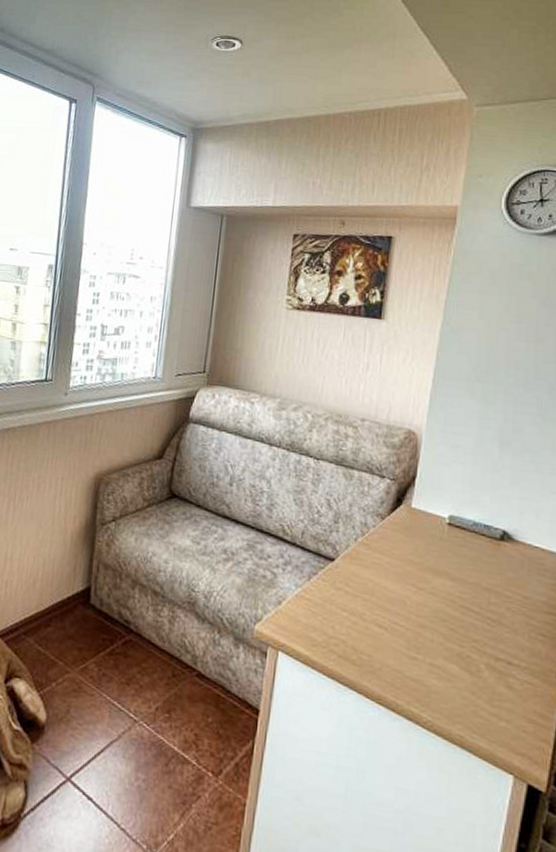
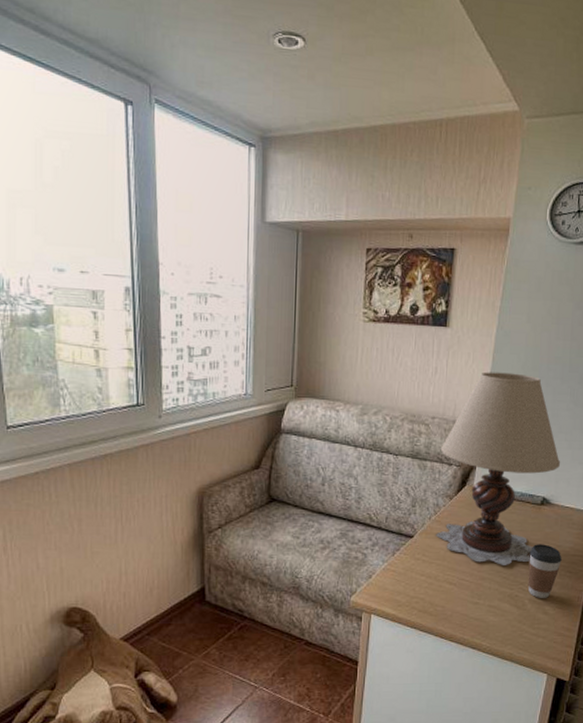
table lamp: none [361,372,527,613] -> present [435,372,561,565]
coffee cup: none [484,590,531,666] -> present [528,544,562,598]

